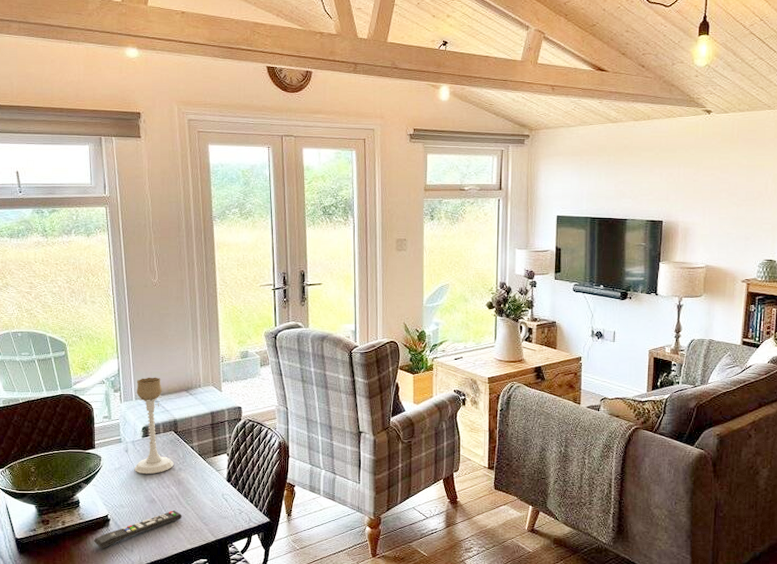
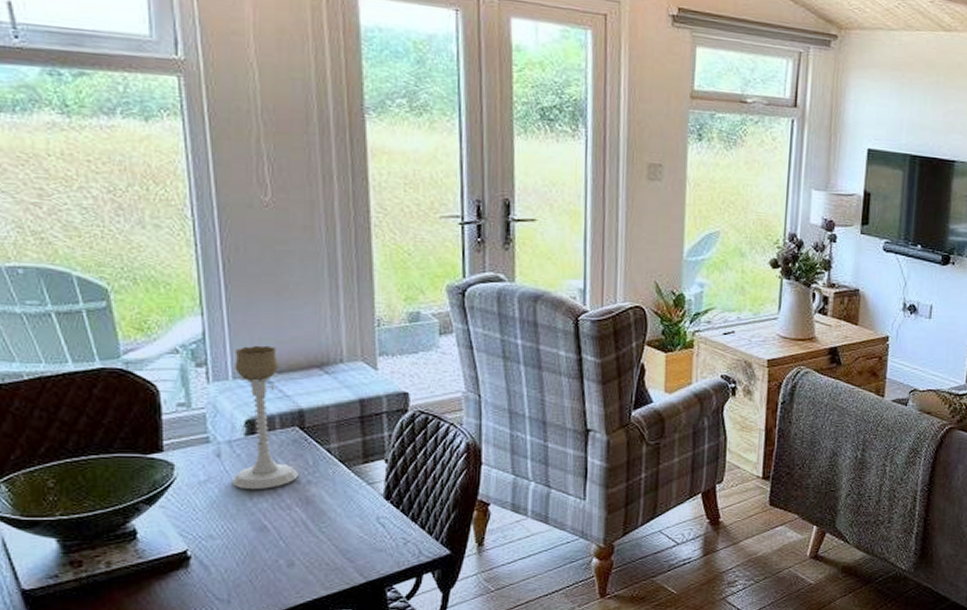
remote control: present [93,510,182,549] -> none [162,542,311,601]

